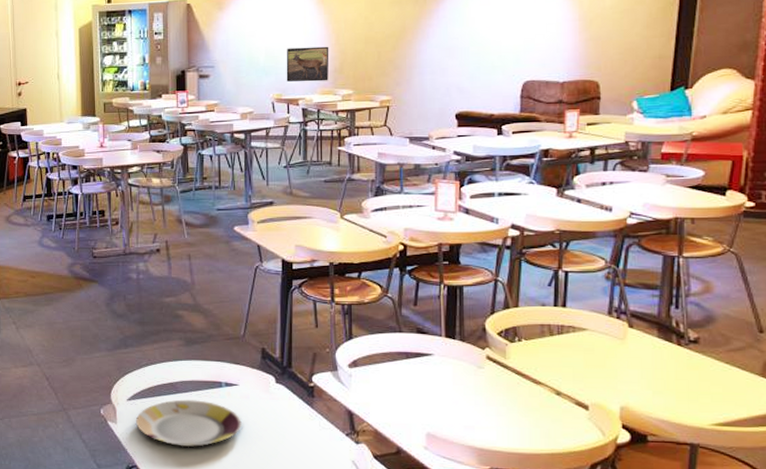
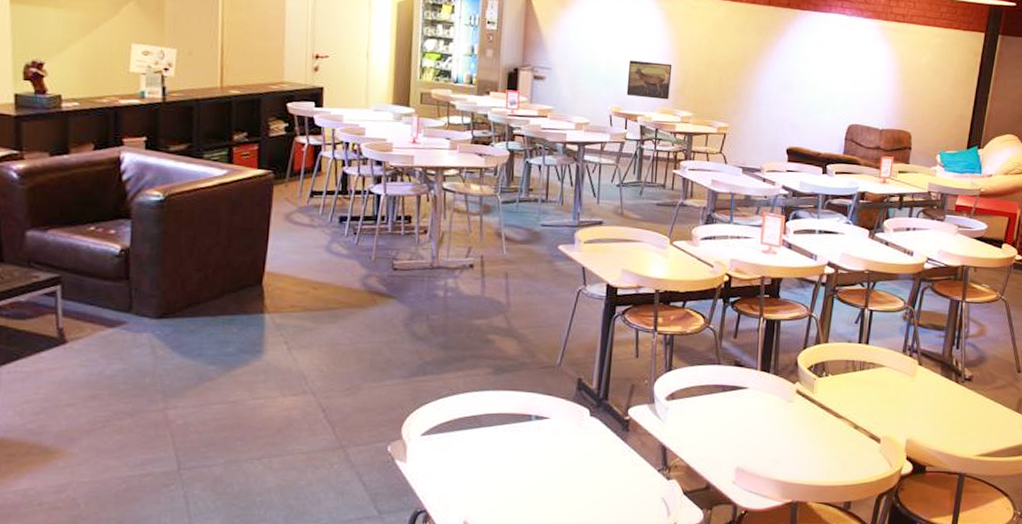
plate: present [136,399,242,448] -> none [429,434,550,488]

